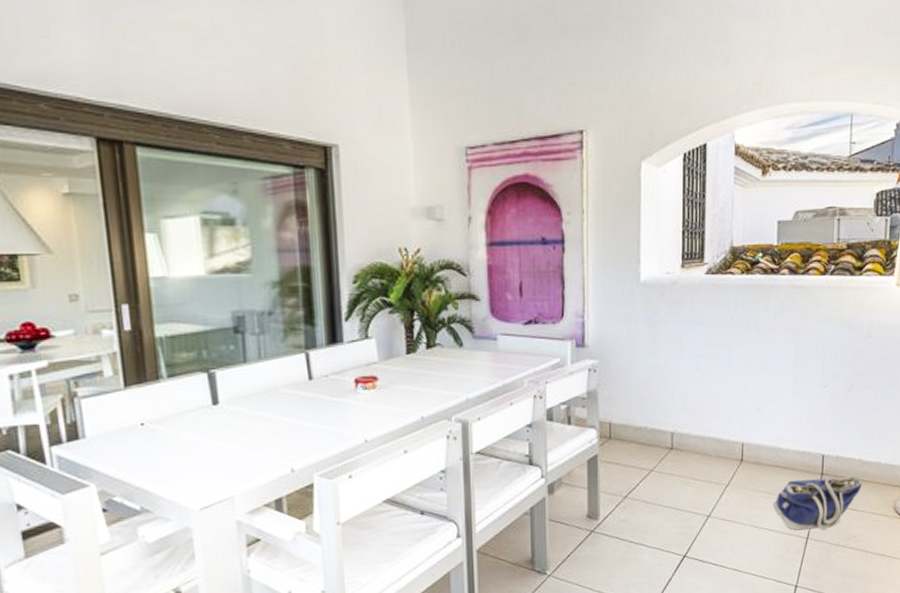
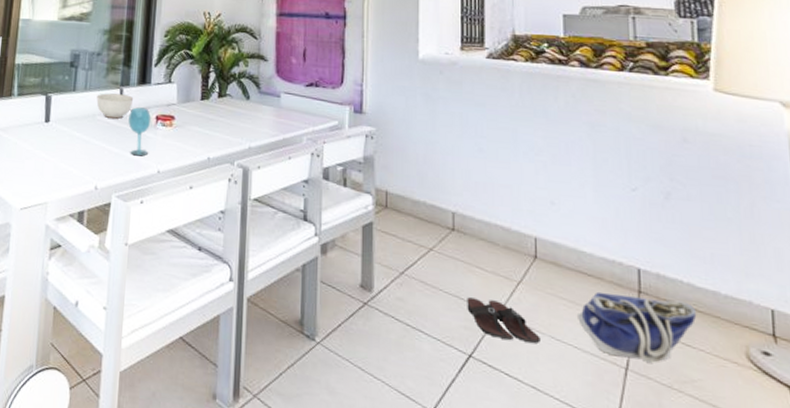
bowl: none [276,359,324,389] -> present [96,93,134,119]
wine glass: none [321,371,350,428] -> present [128,107,151,156]
flip-flop: none [683,505,742,536] -> present [467,297,540,343]

